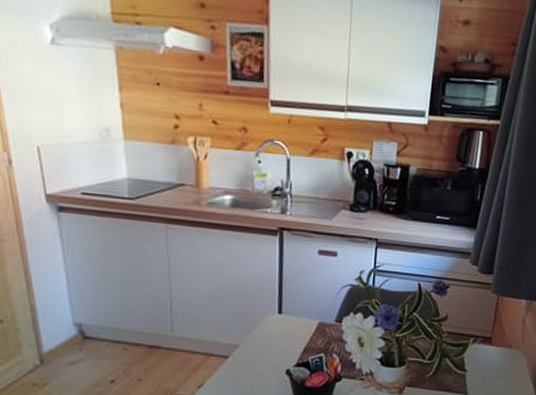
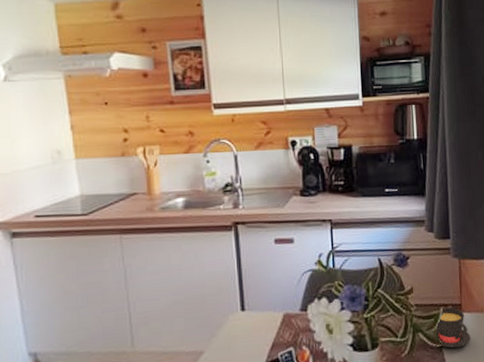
teacup: none [463,338,495,377] -> present [435,307,471,348]

